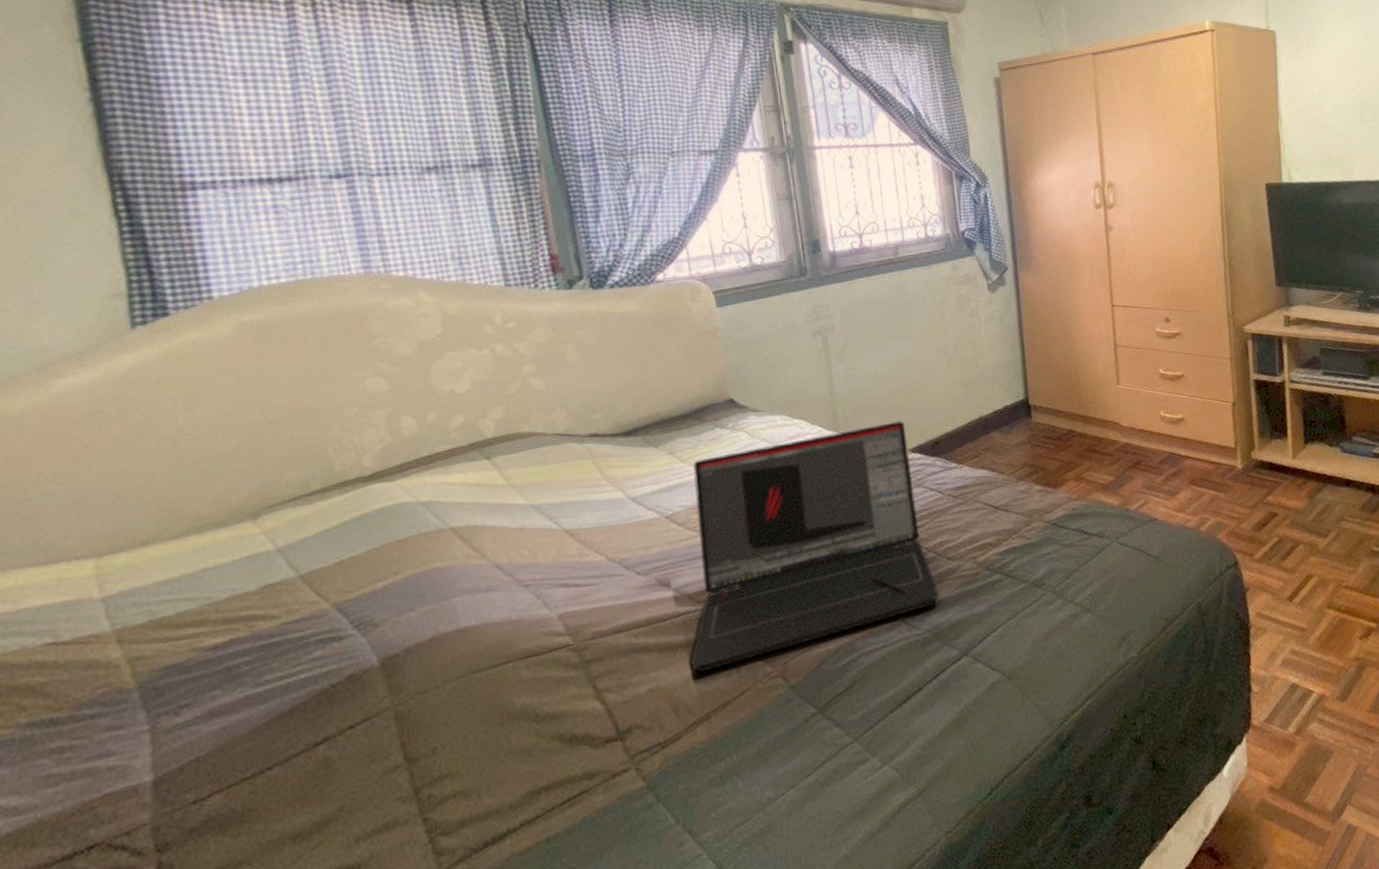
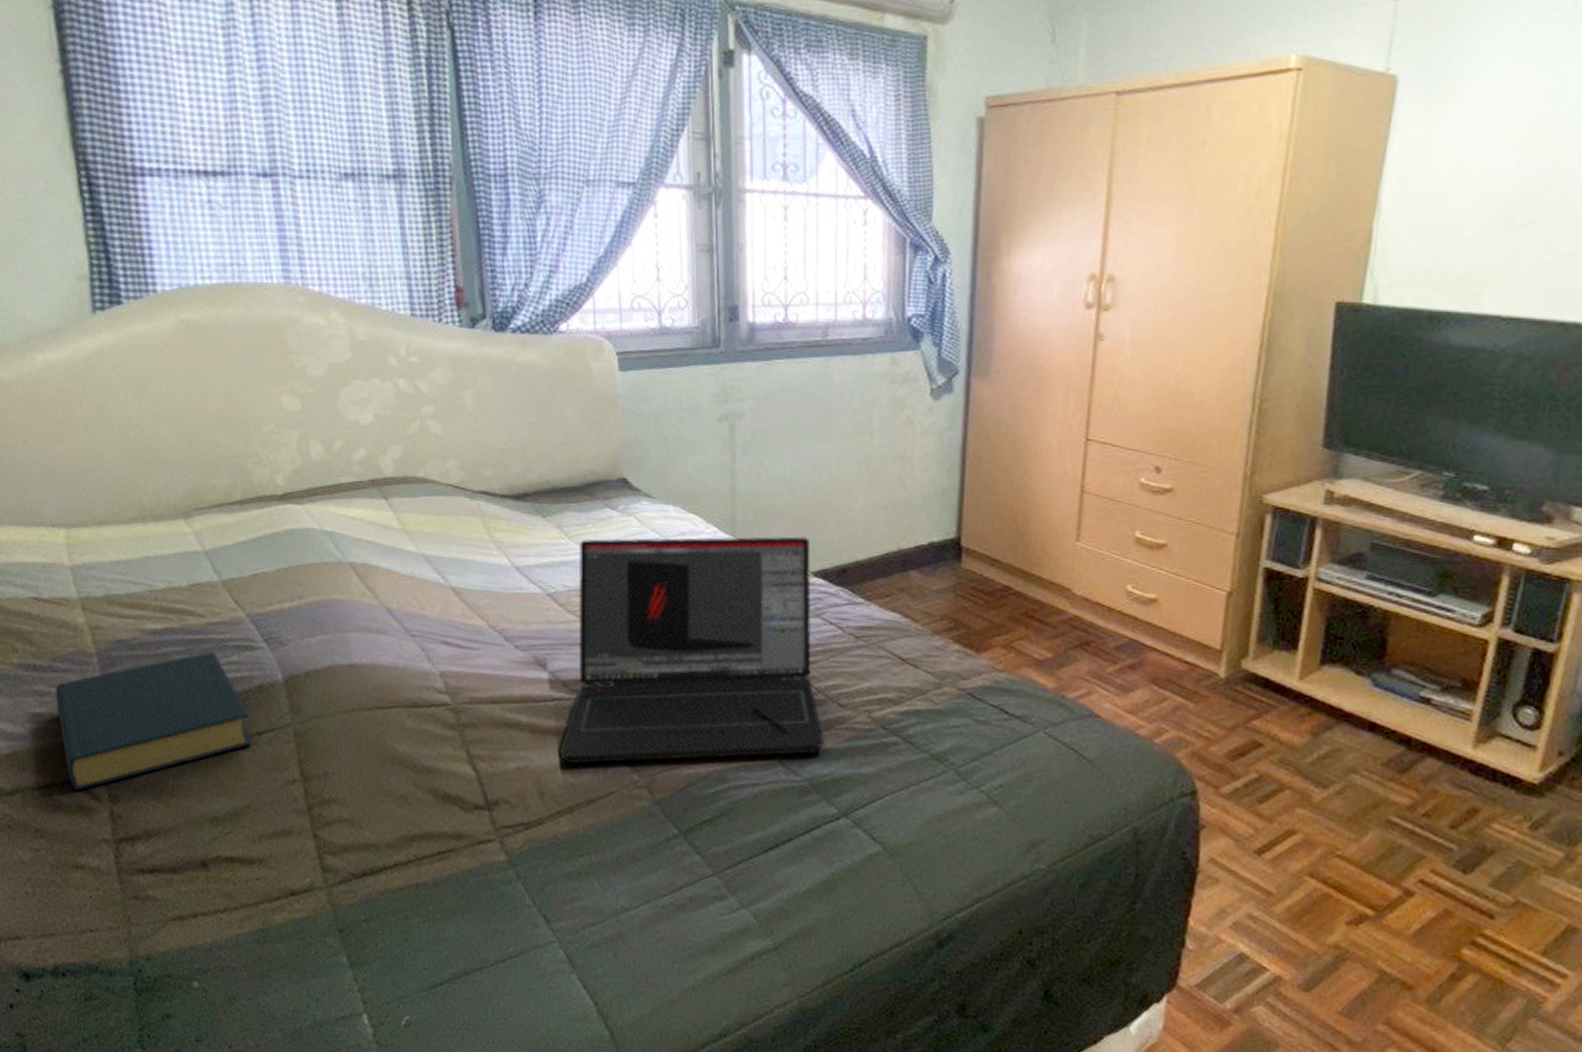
hardback book: none [79,652,344,851] -> present [55,652,252,790]

